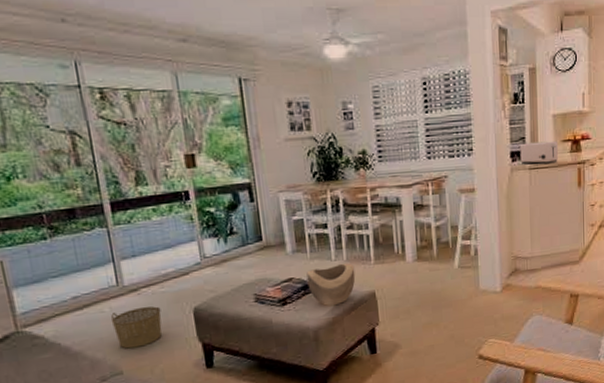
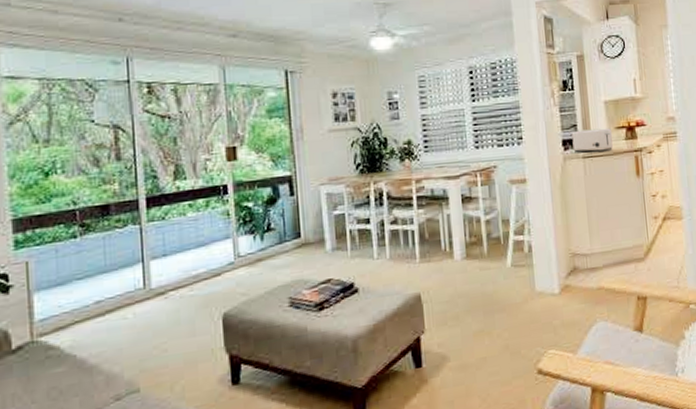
basket: present [110,306,162,349] -> none [133,312,188,362]
decorative bowl: present [306,262,356,306] -> none [346,261,399,311]

